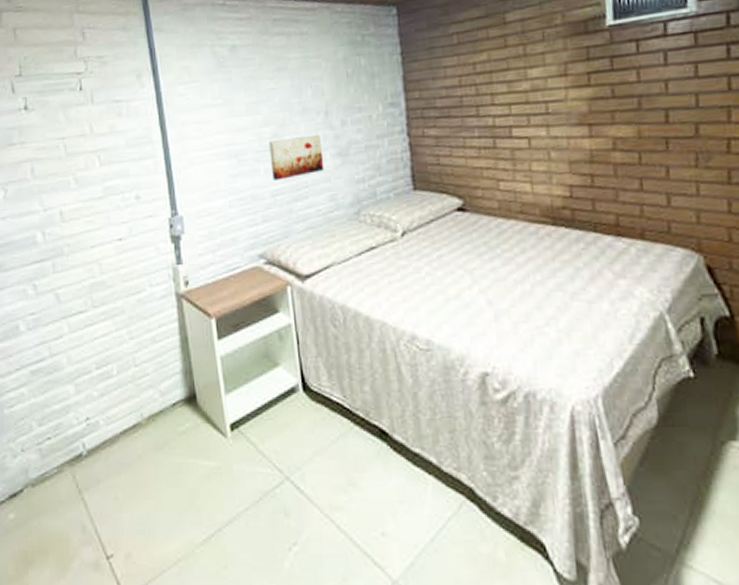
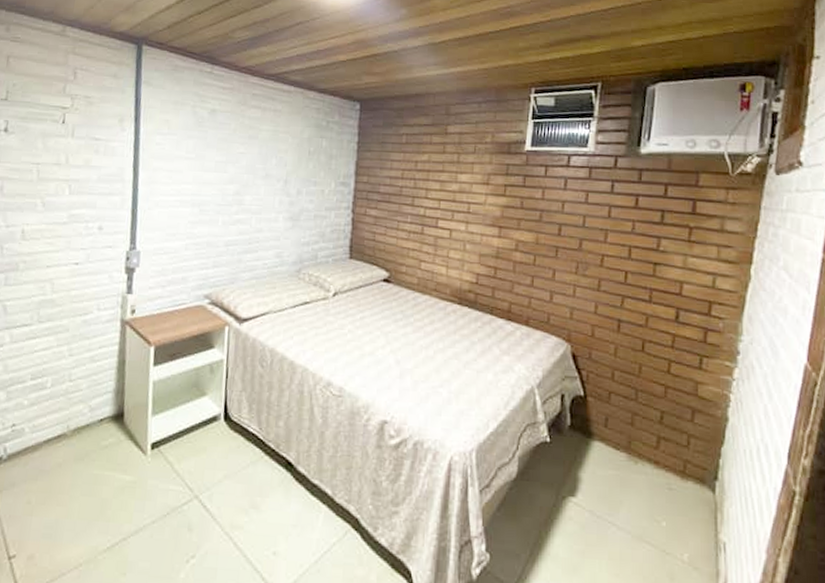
wall art: present [269,134,325,181] -> none [229,197,277,233]

